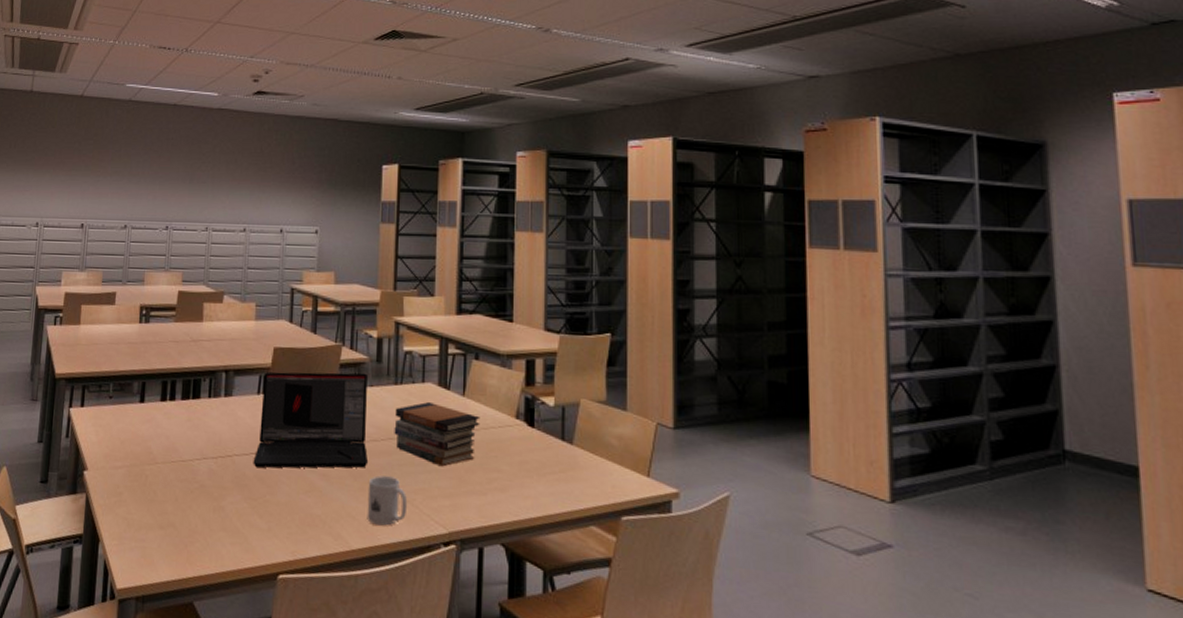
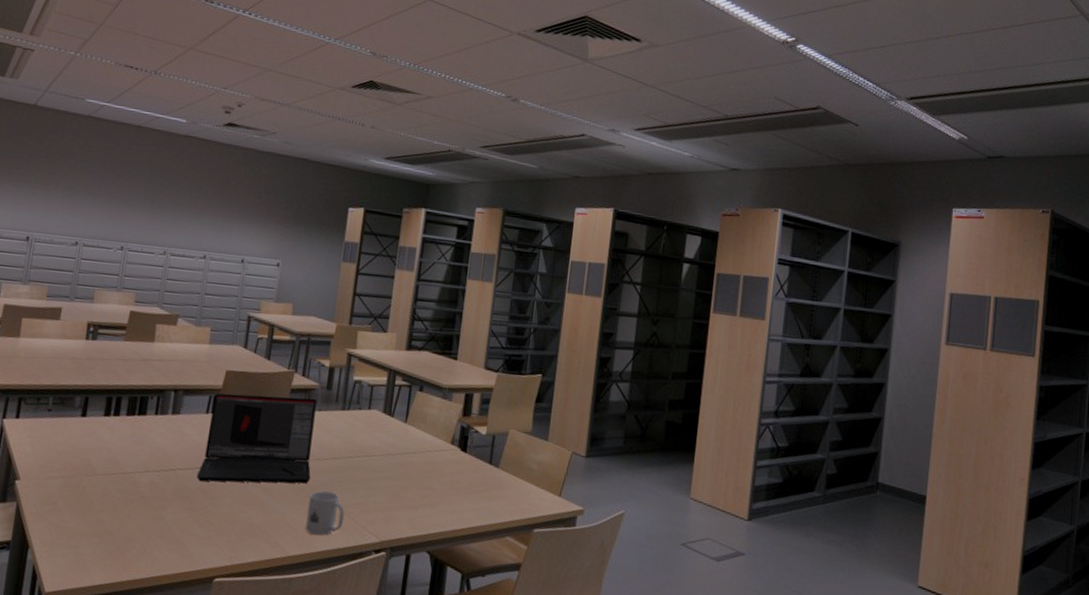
book stack: present [394,401,481,467] -> none [337,426,419,485]

